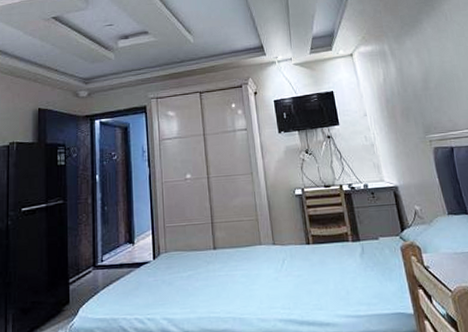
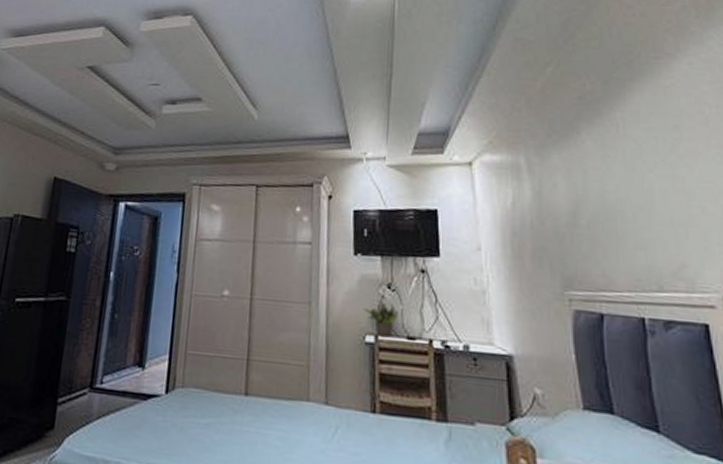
potted plant: none [291,164,316,189] -> present [363,302,398,338]

